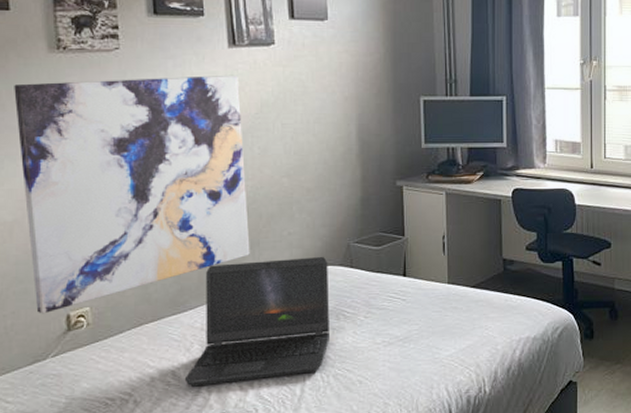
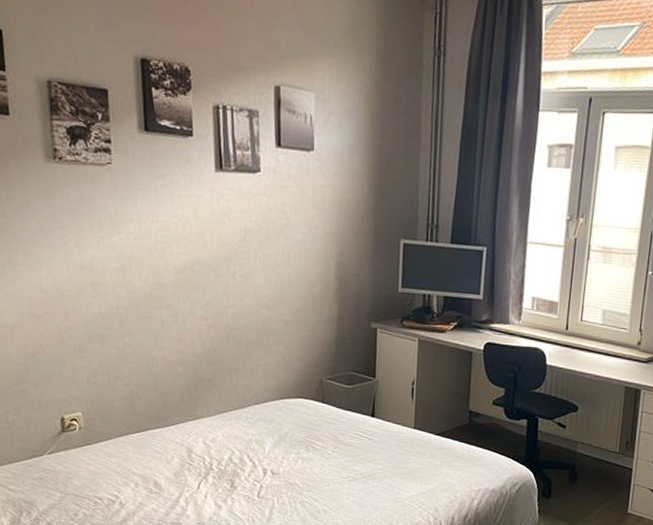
wall art: present [14,75,250,314] -> none [14,191,229,414]
laptop computer: present [184,257,331,387] -> none [165,386,301,498]

